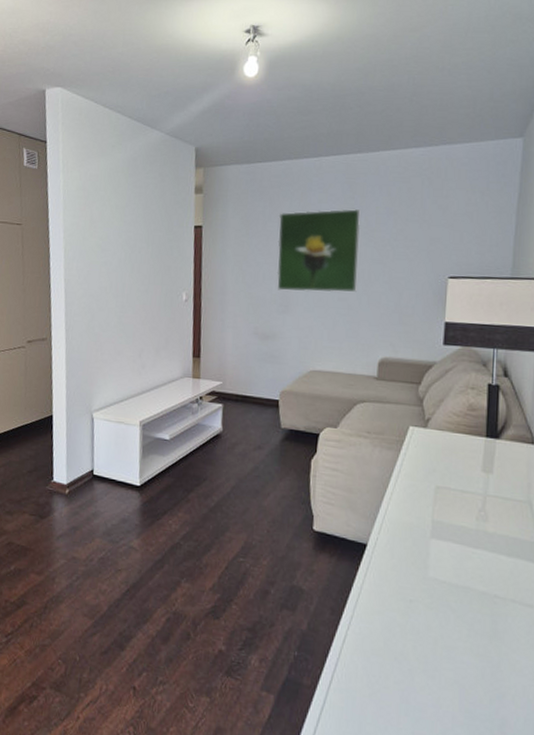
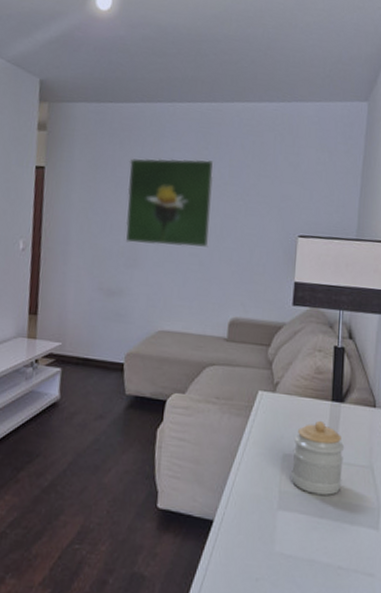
jar: none [444,455,501,528] -> present [291,420,345,495]

